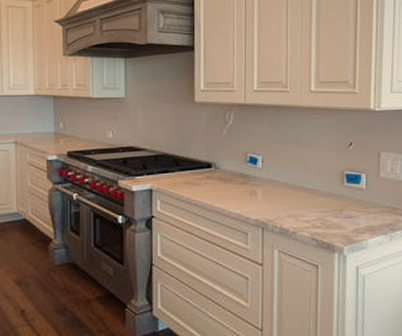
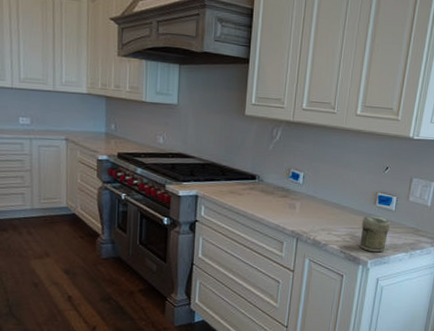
jar: none [331,196,364,237] -> present [360,216,391,253]

